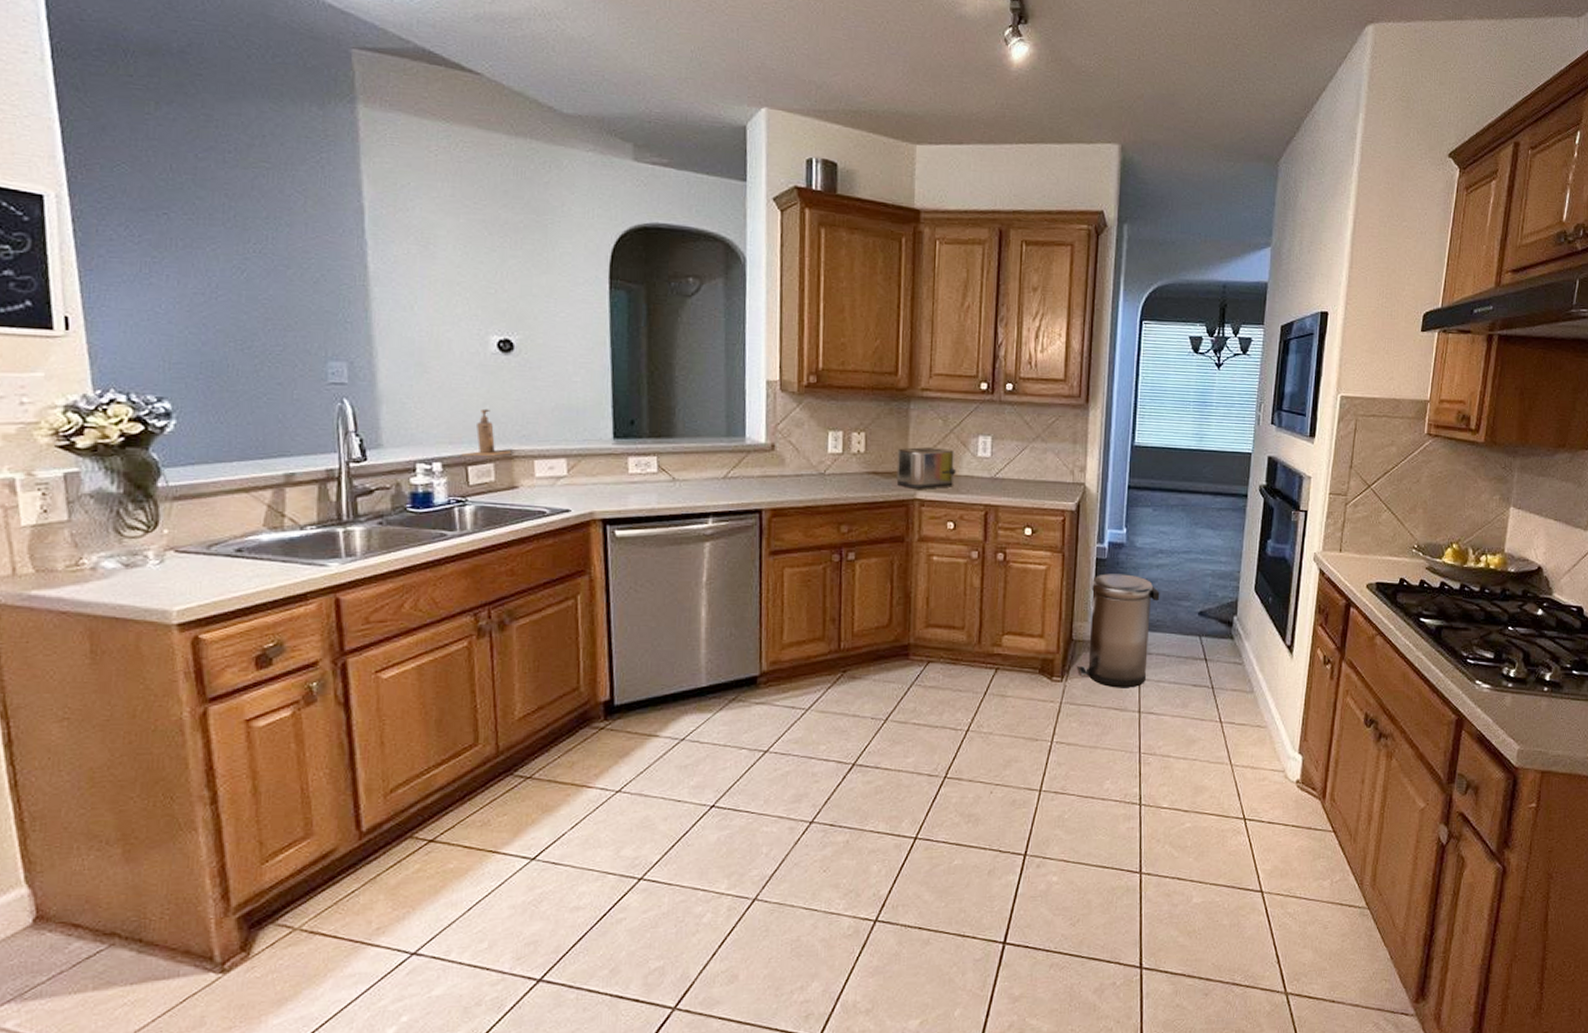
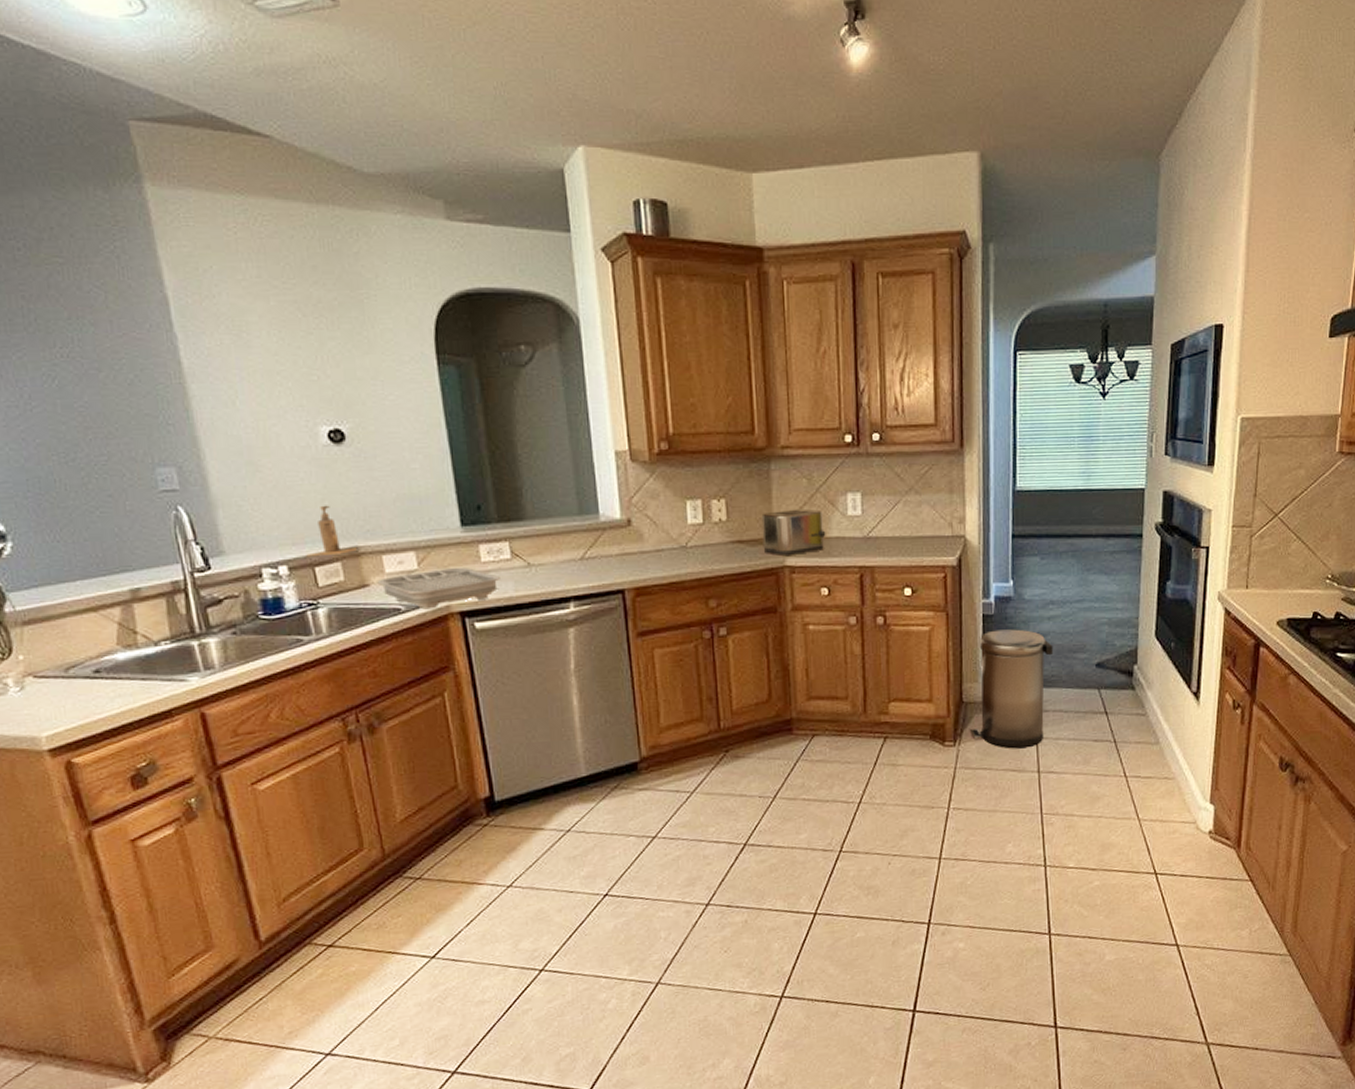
dish rack: none [526,476,645,515] -> present [377,567,500,610]

